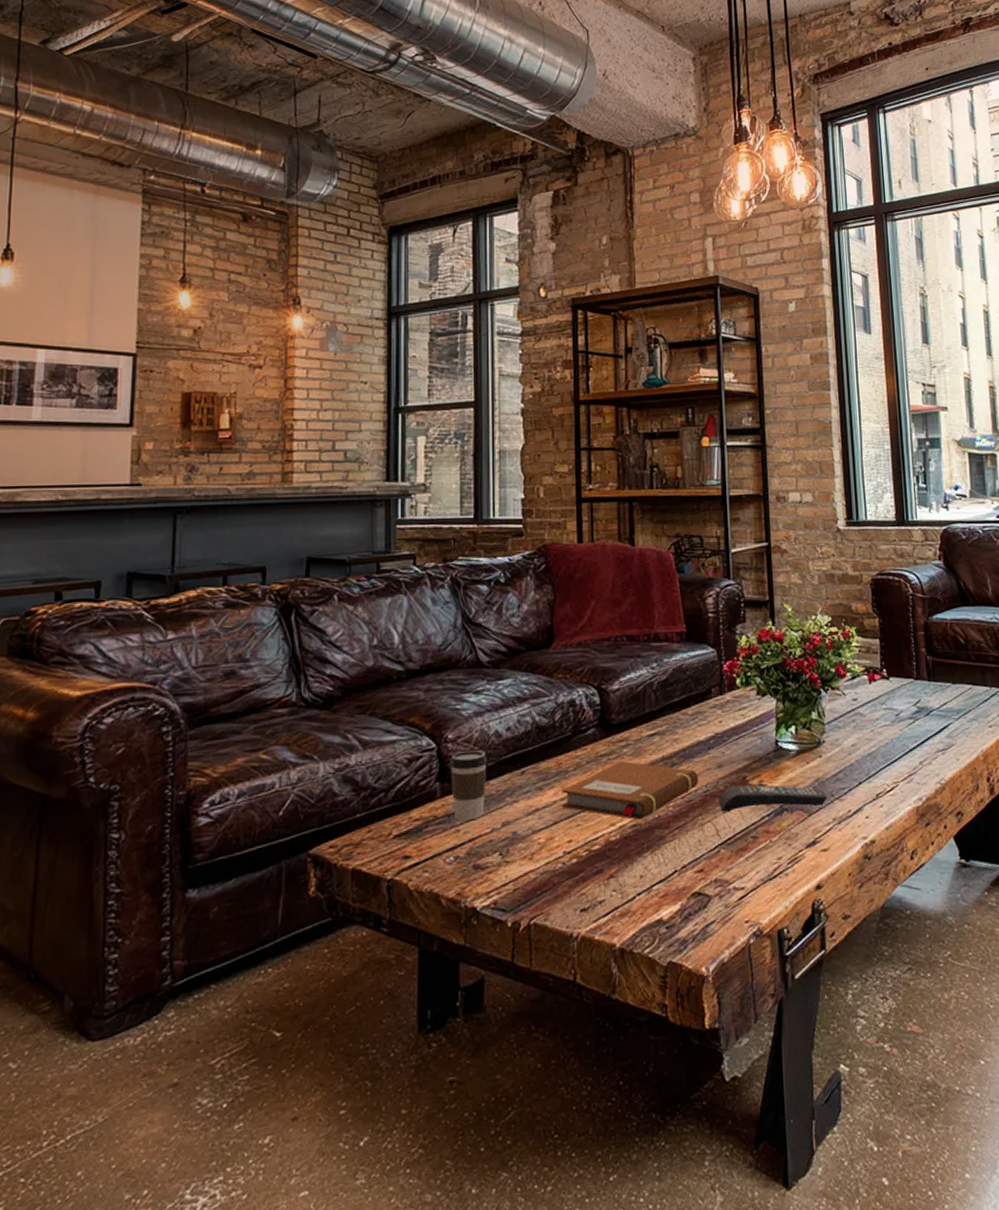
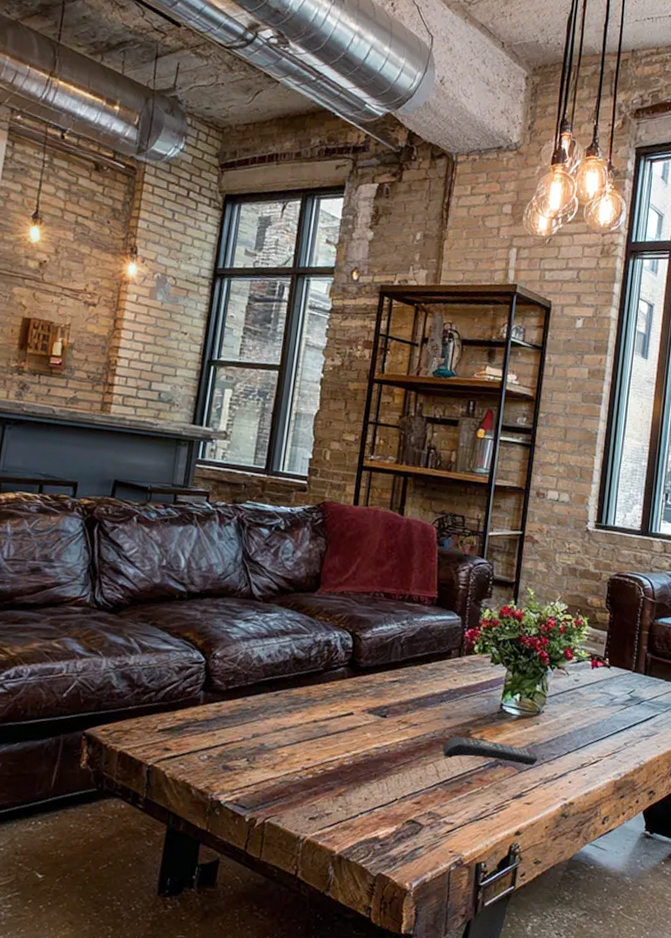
coffee cup: present [449,750,488,820] -> none [212,668,248,728]
notebook: present [561,760,698,820] -> none [306,699,428,752]

